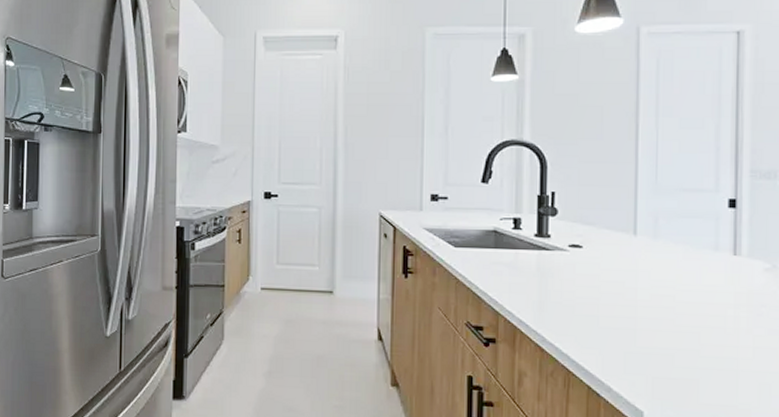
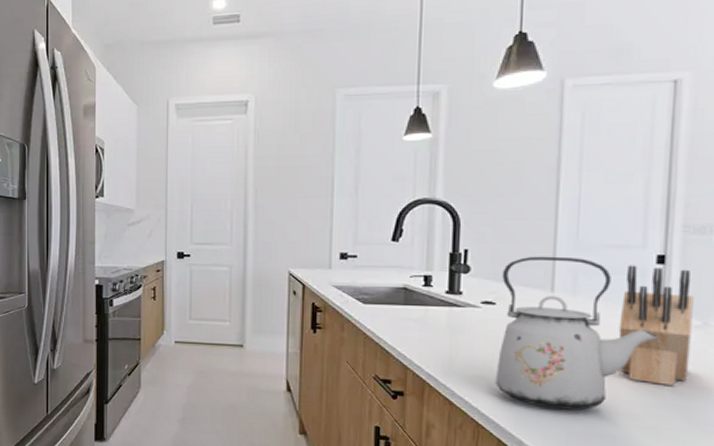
kettle: none [584,199,734,355] -> present [495,256,660,411]
knife block: none [697,208,763,328] -> present [618,265,694,386]

